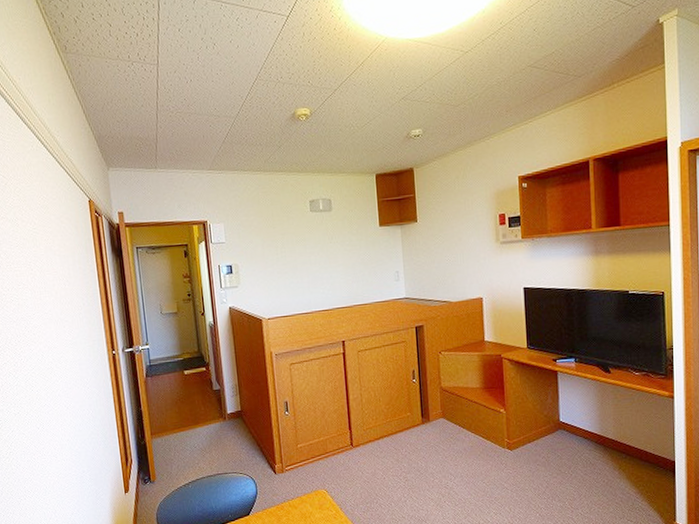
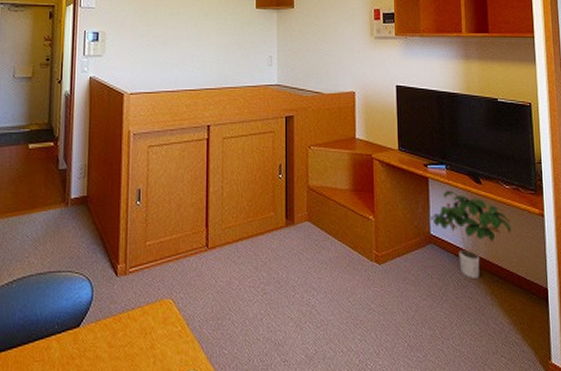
potted plant: none [560,381,640,457] -> present [431,191,511,278]

